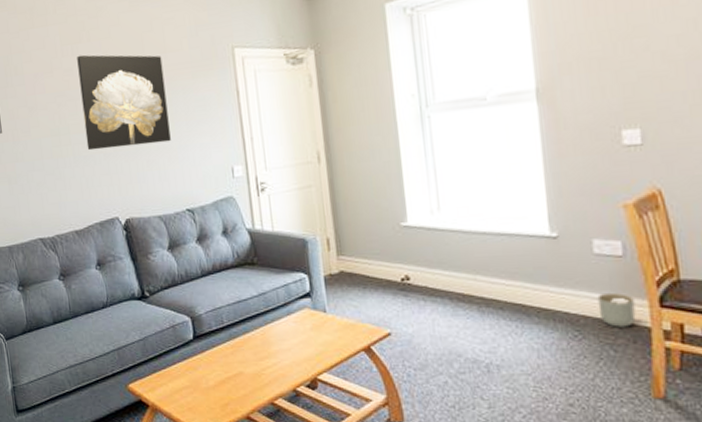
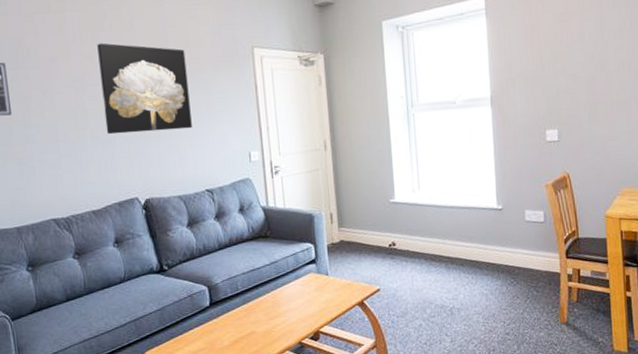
planter: present [597,293,636,327] -> none [527,249,551,274]

